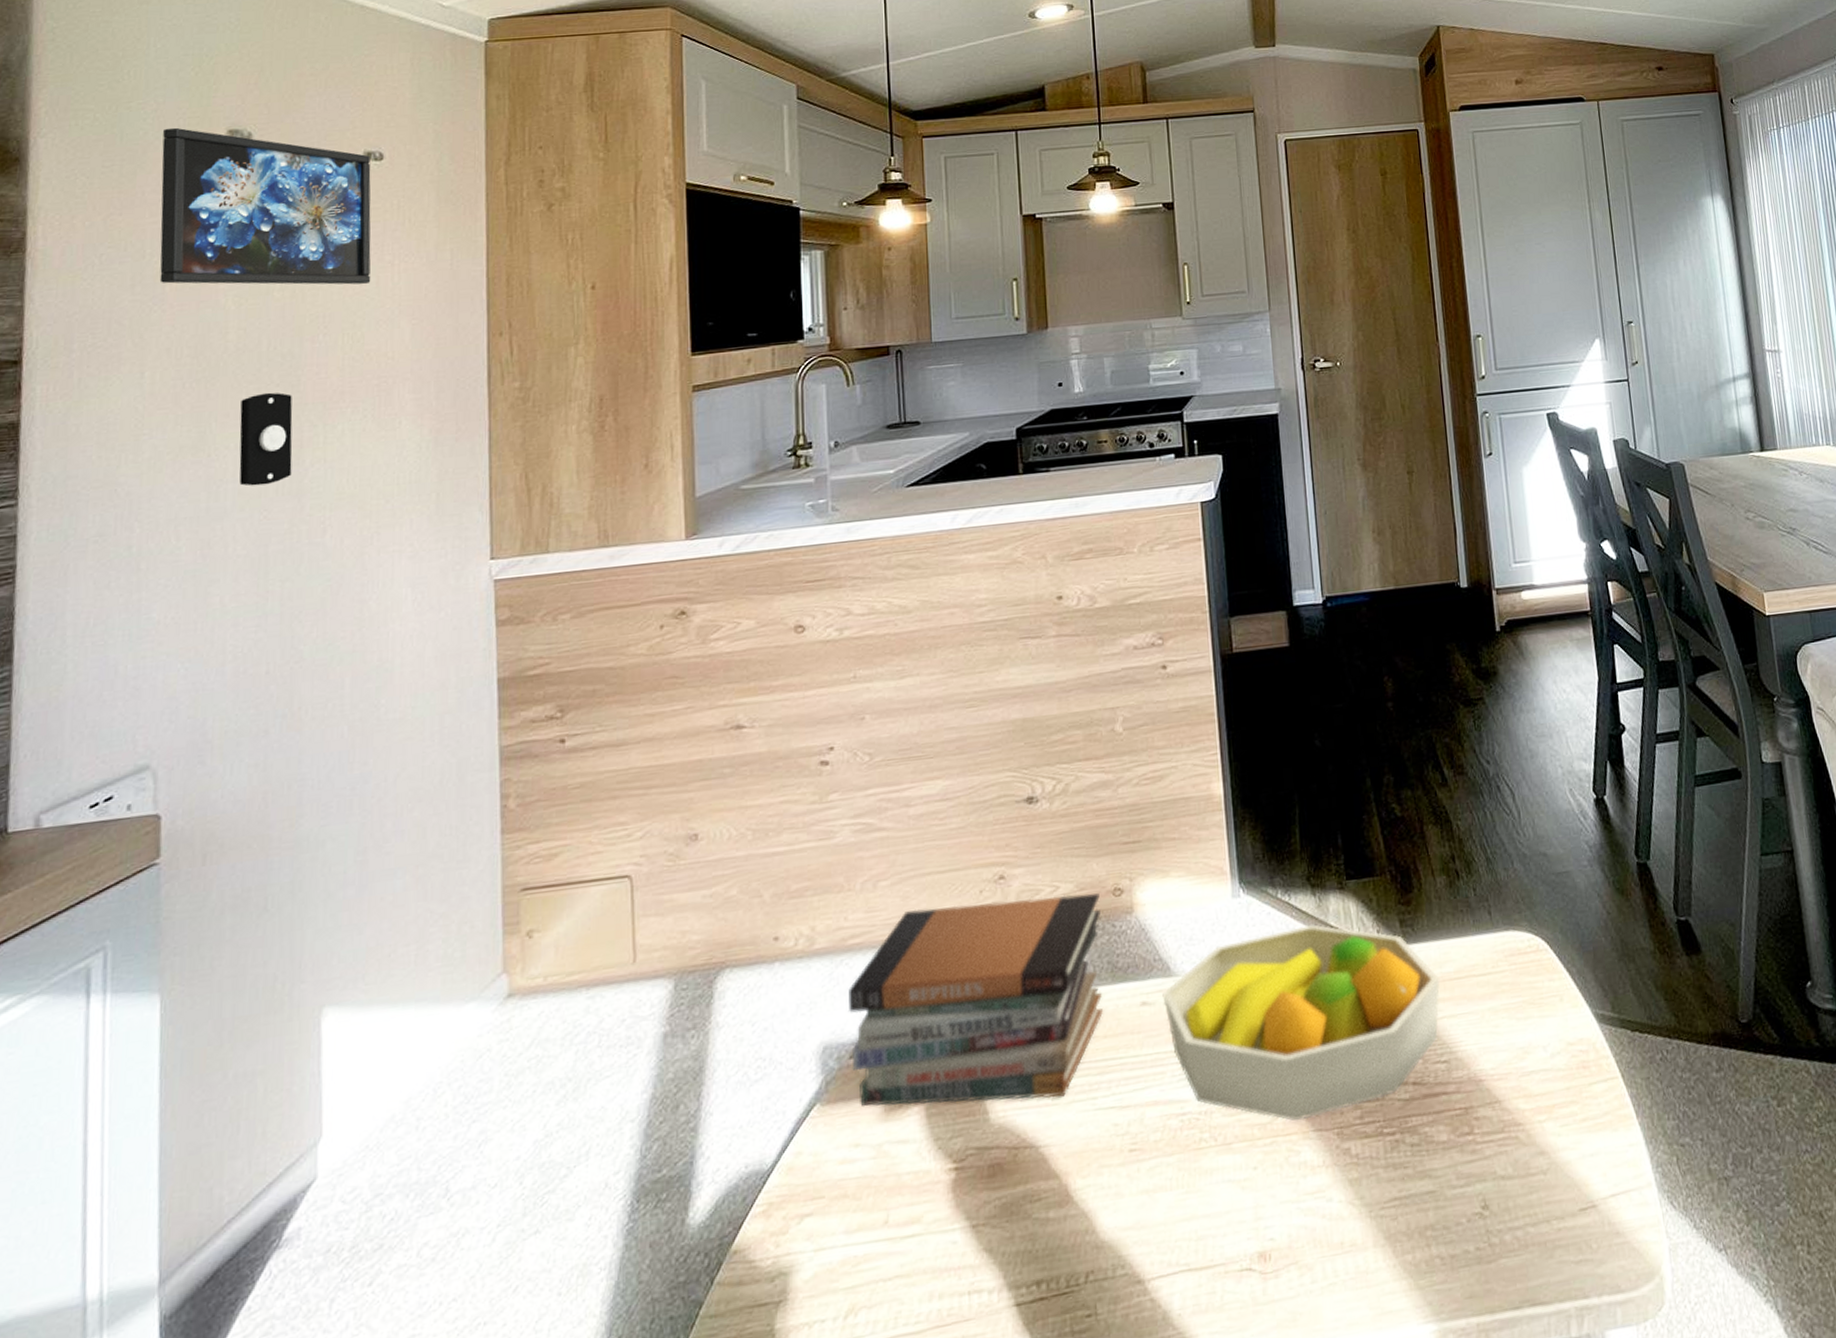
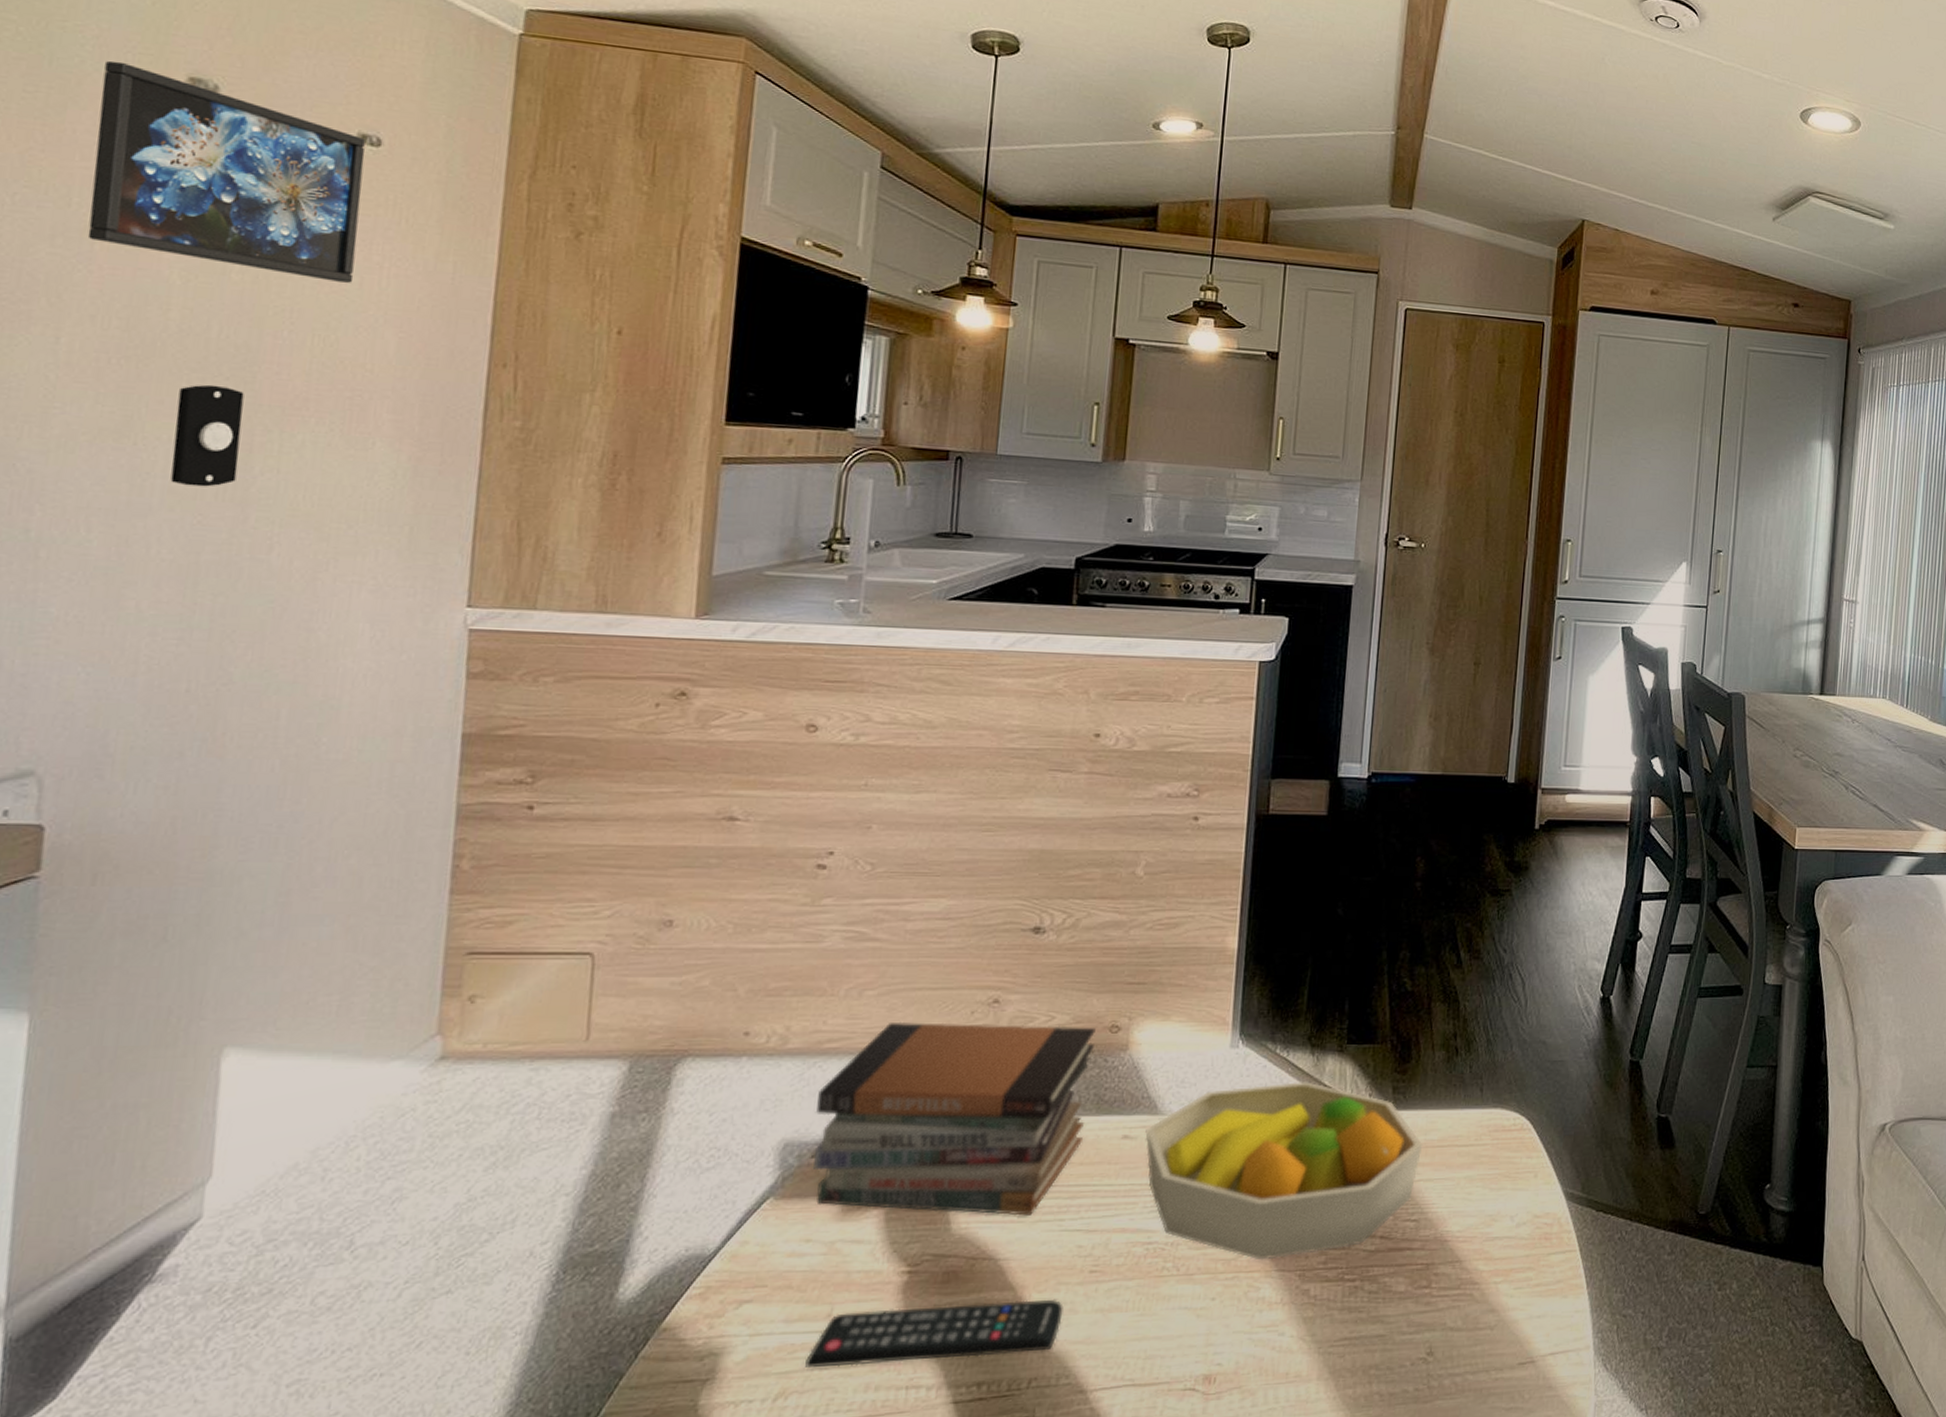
remote control: none [870,1183,1110,1280] -> present [805,1299,1064,1367]

